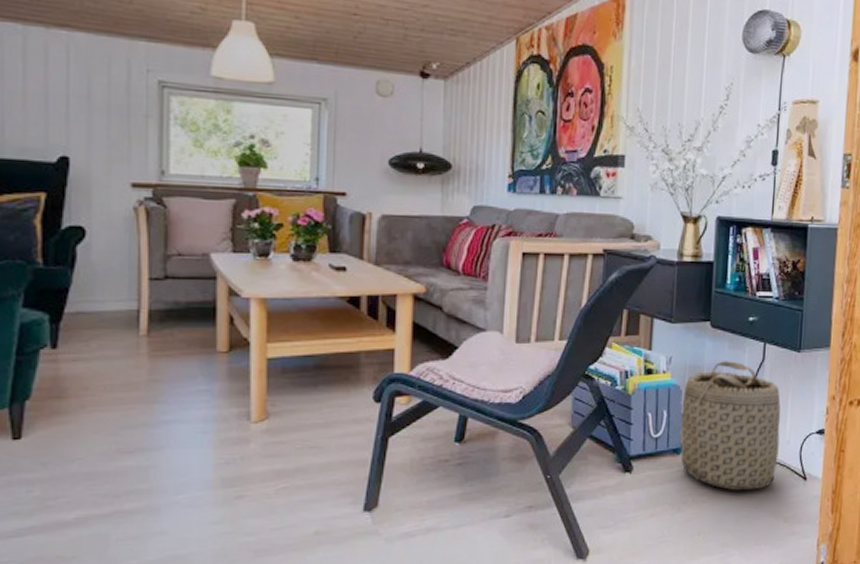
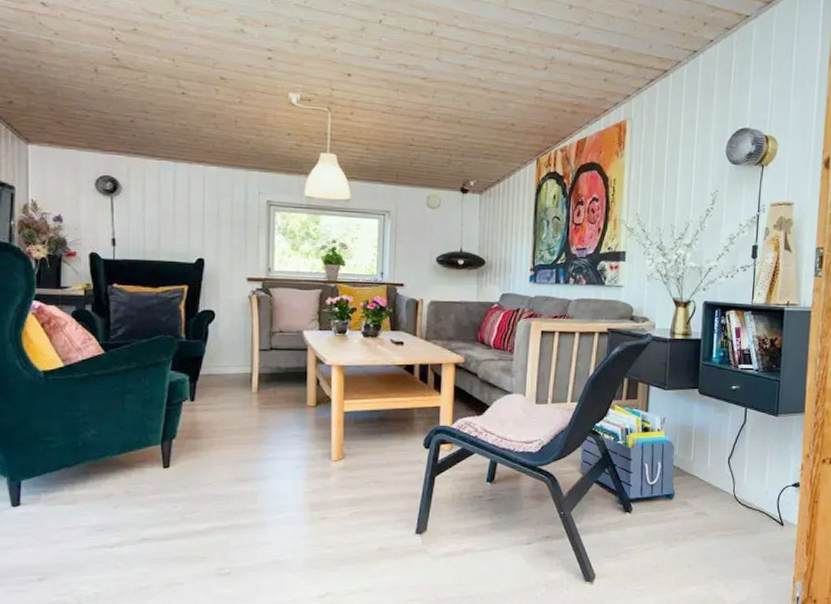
basket: present [681,361,781,491] -> none [673,422,761,532]

